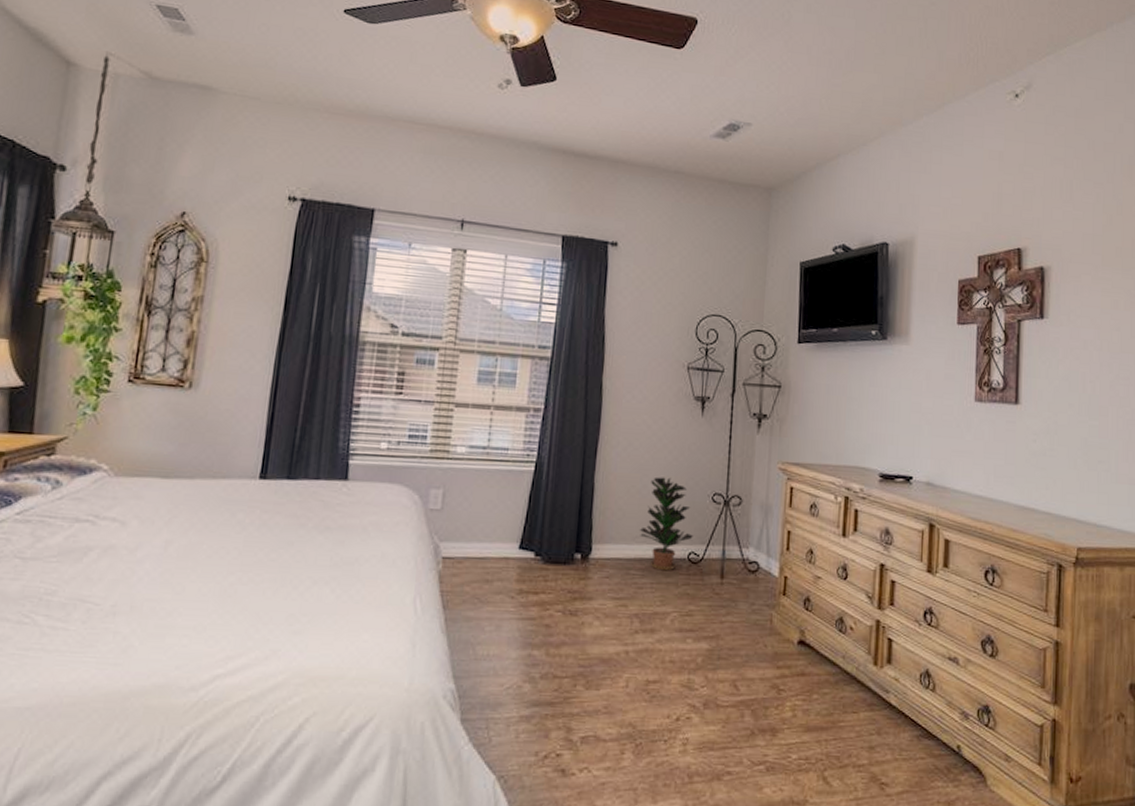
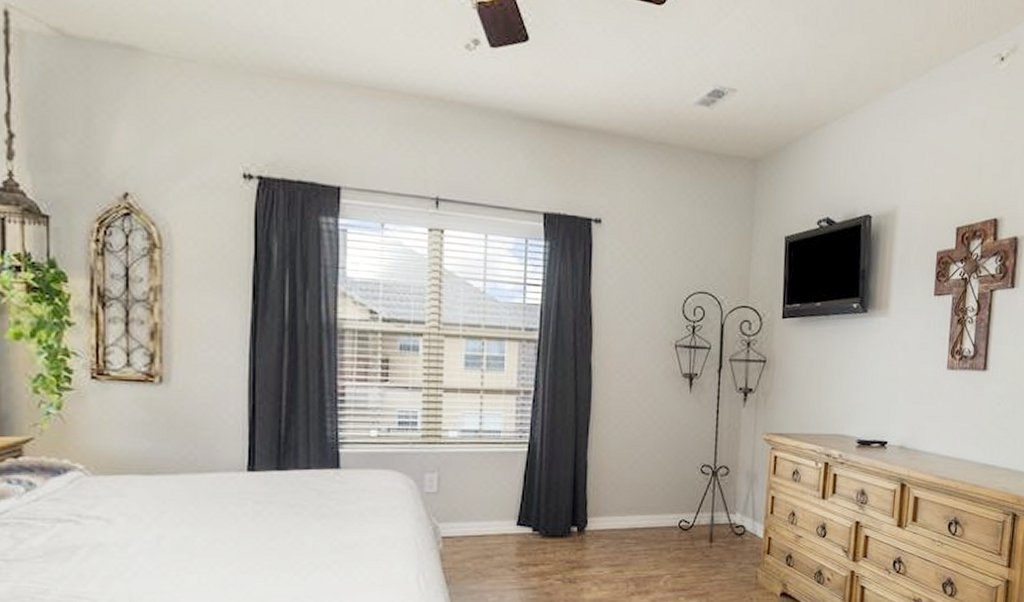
potted plant: present [639,477,693,571] -> none [632,452,684,538]

